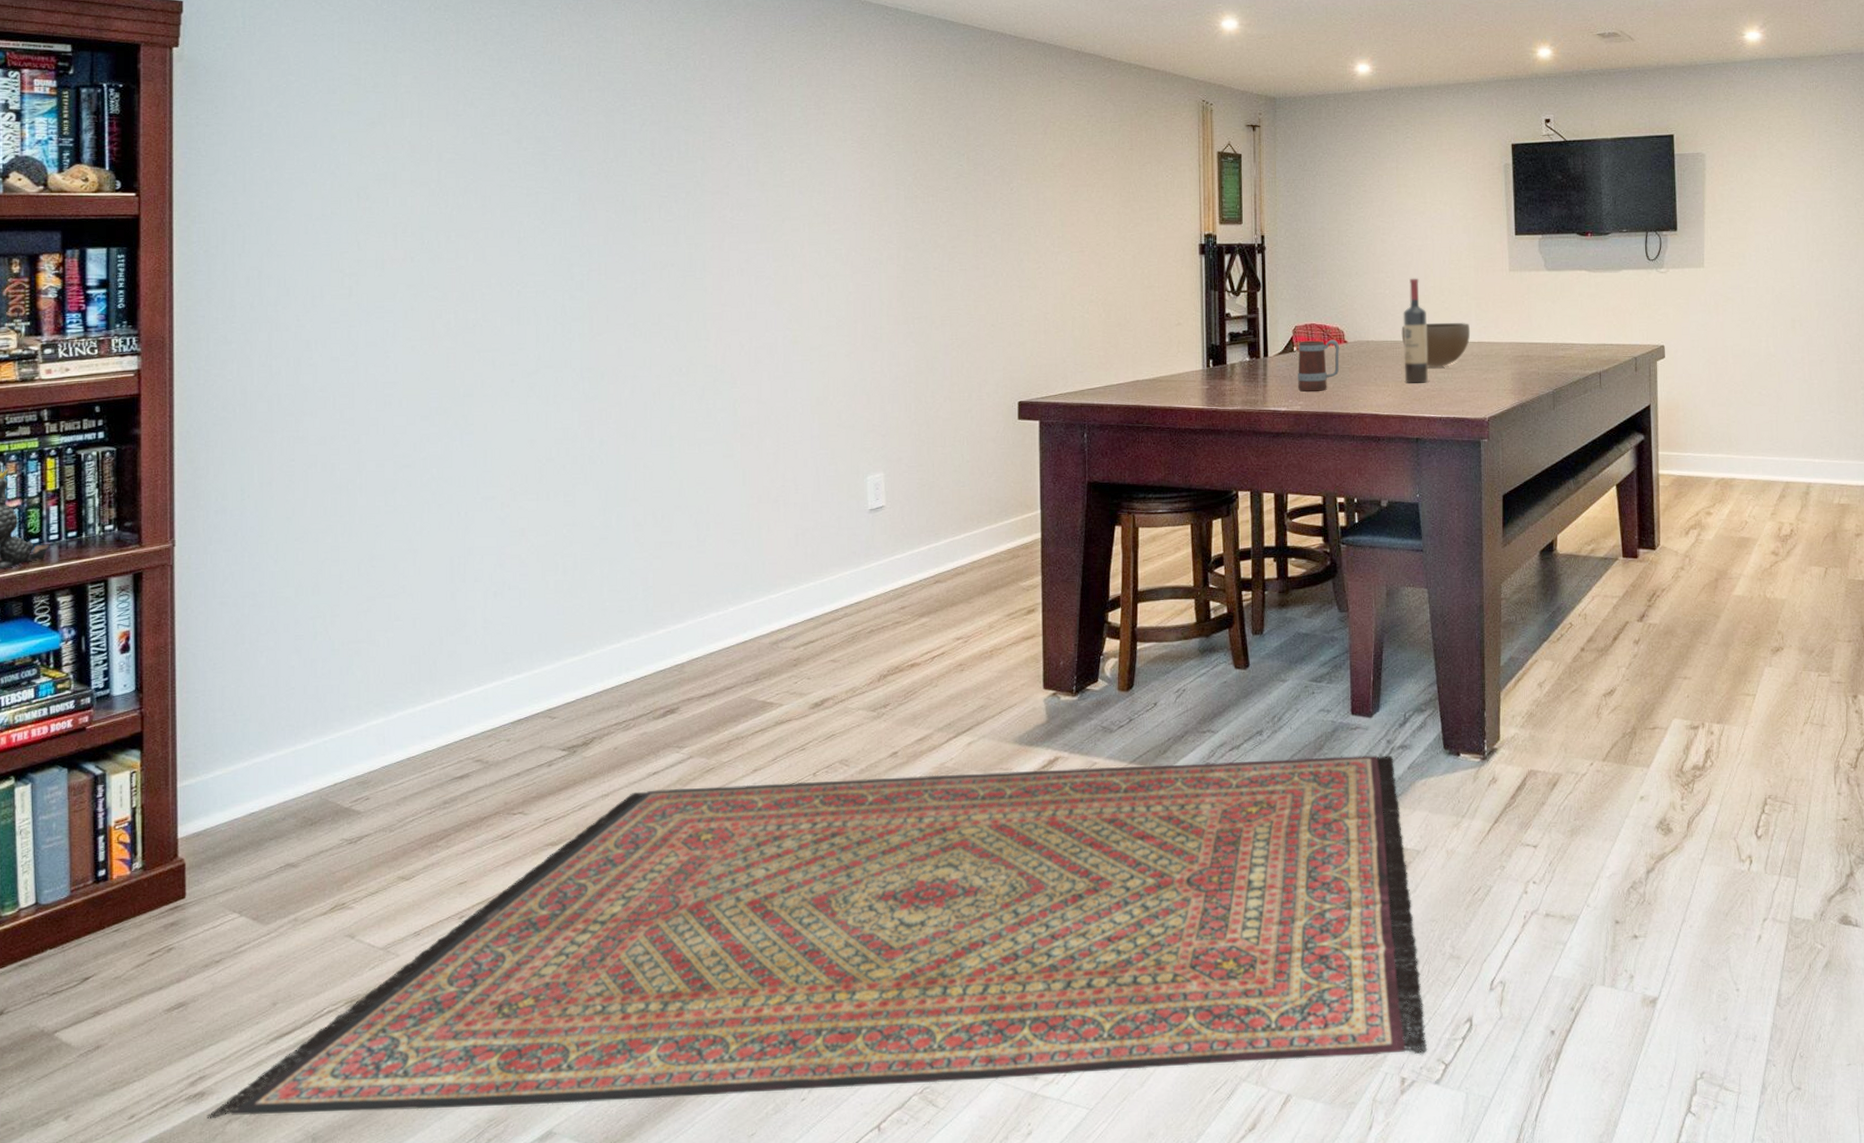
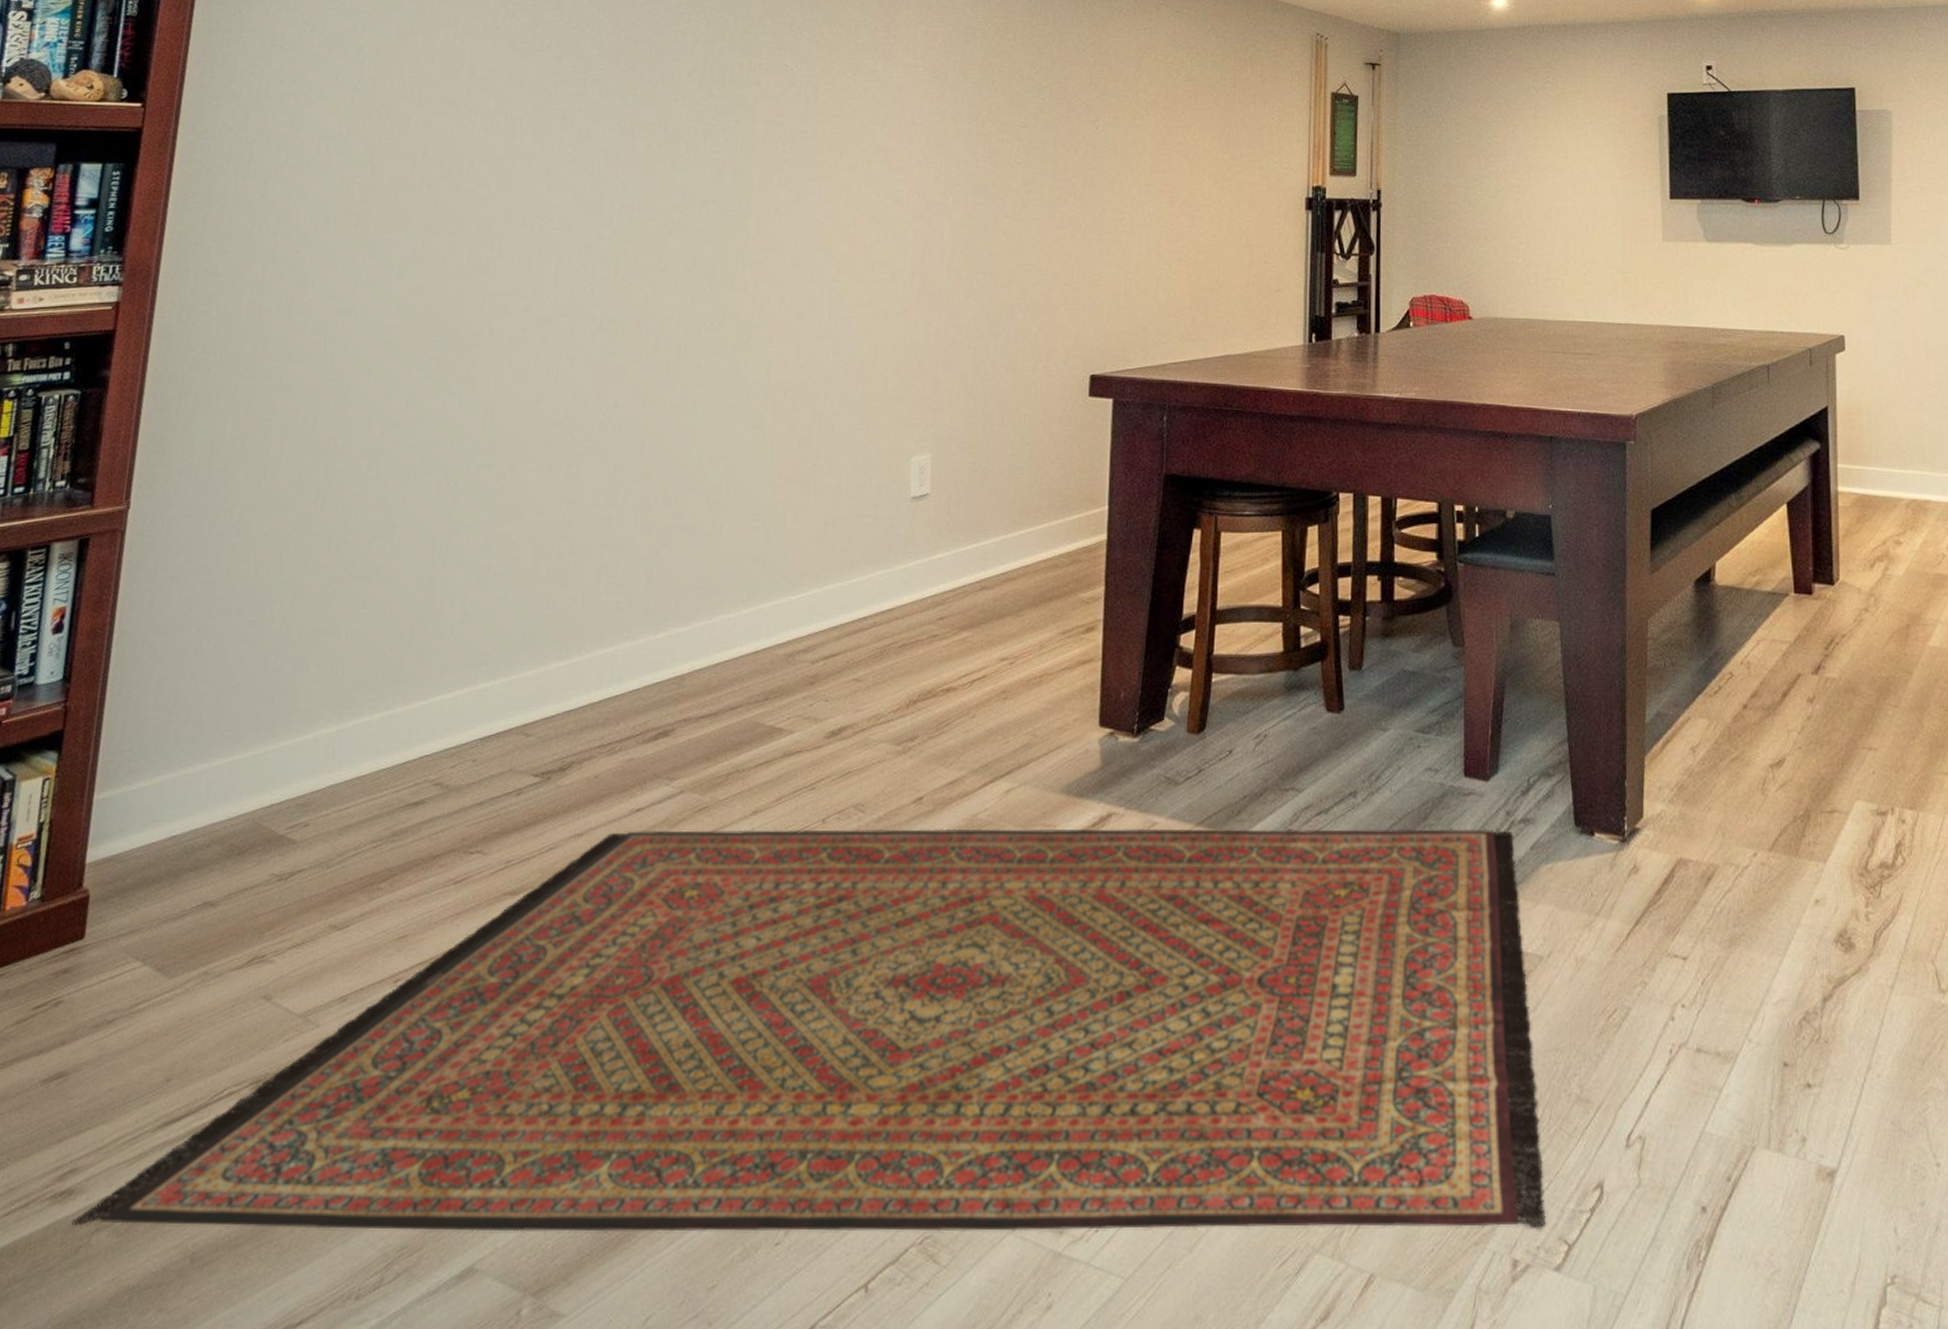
beer mug: present [1298,339,1340,392] -> none [1413,314,1463,376]
bowl: present [1401,322,1471,368] -> none [1535,299,1616,352]
wine bottle: present [1403,278,1428,383] -> none [1538,245,1565,370]

